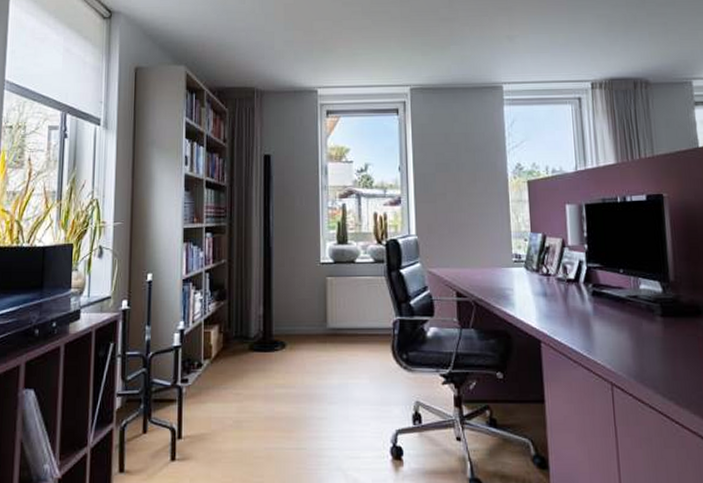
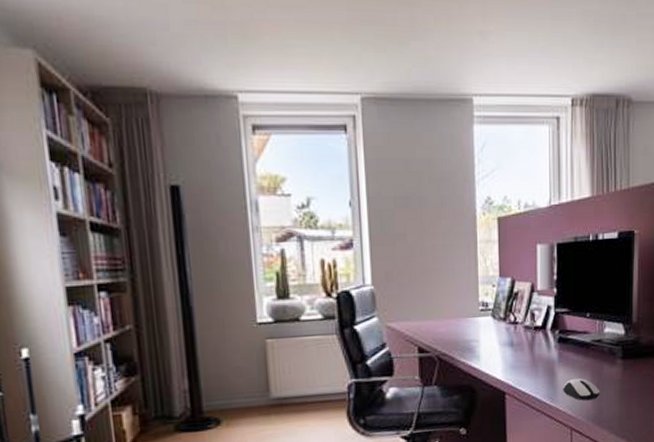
computer mouse: none [600,332,641,355] -> present [563,378,600,400]

